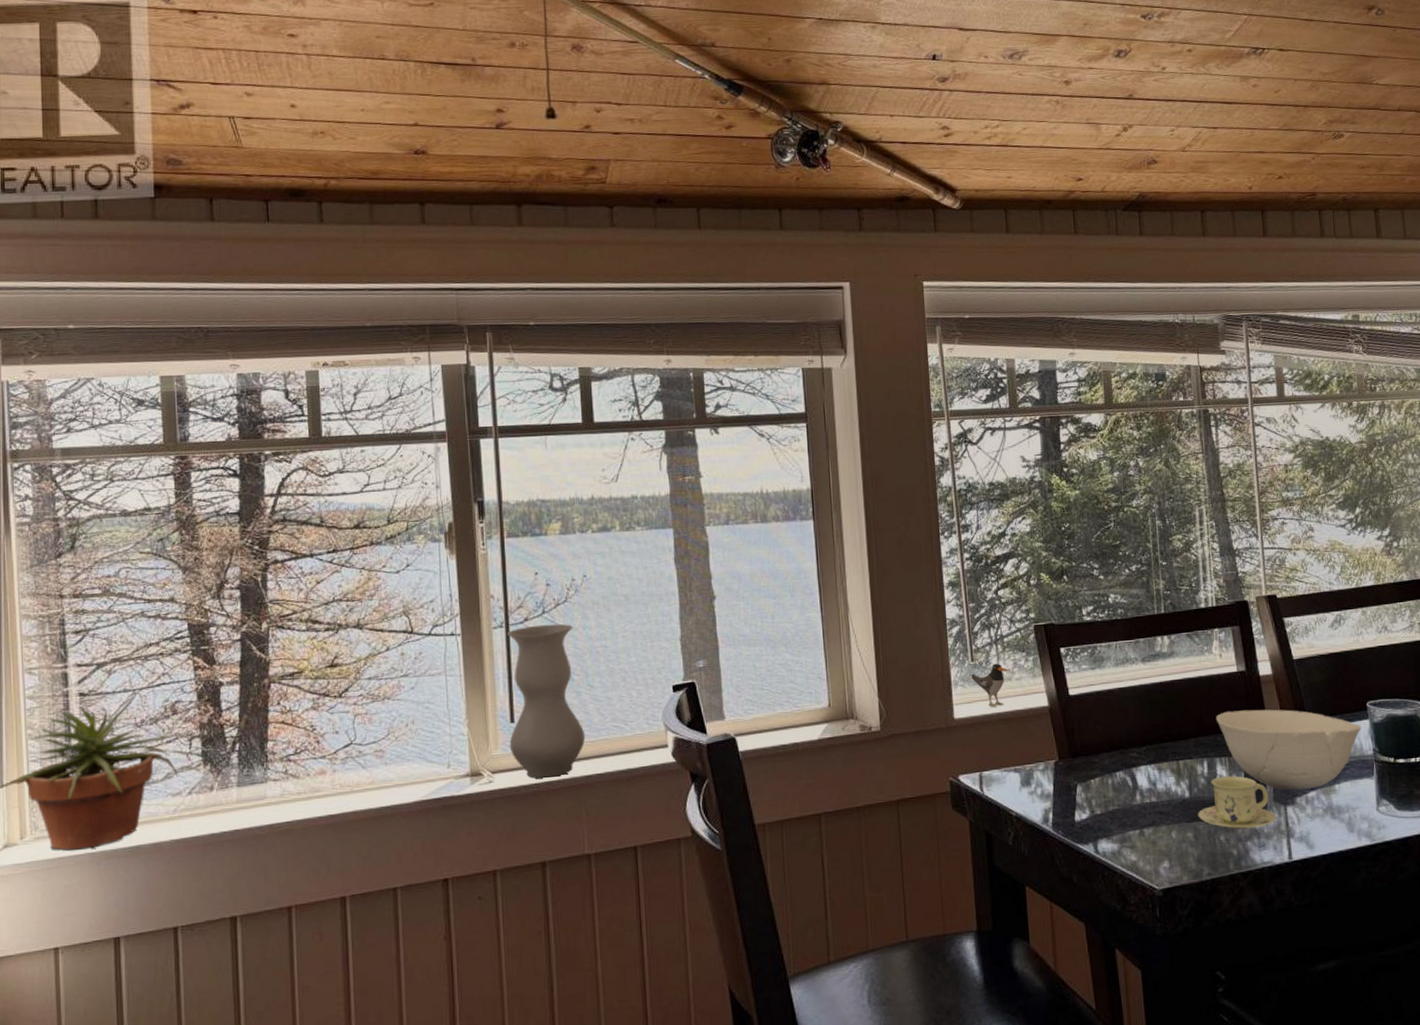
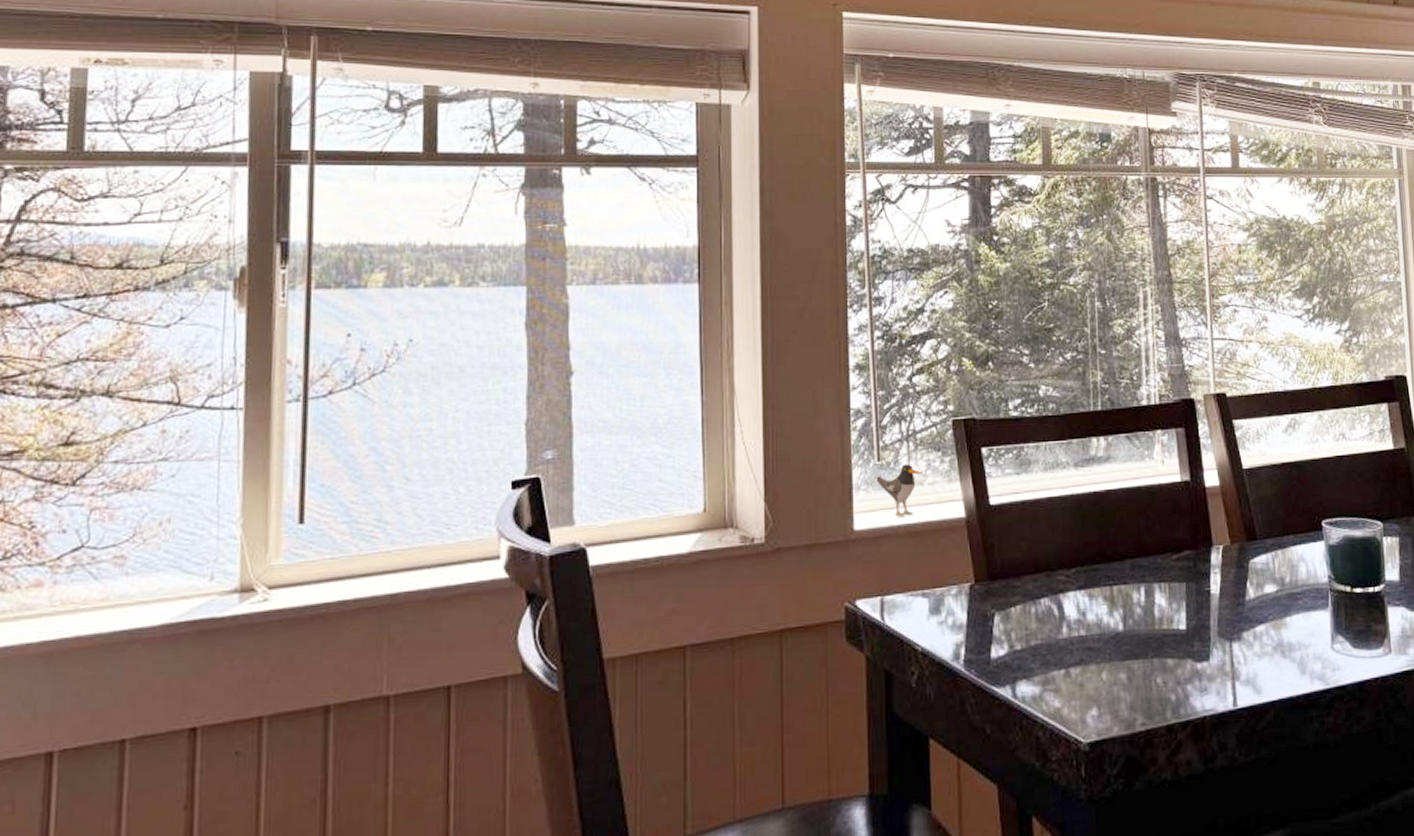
vase: present [506,623,586,779] -> none [295,399,396,597]
cup and saucer: present [1198,776,1277,830] -> none [1132,605,1221,670]
bowl: present [1216,709,1362,791] -> none [1155,526,1316,624]

